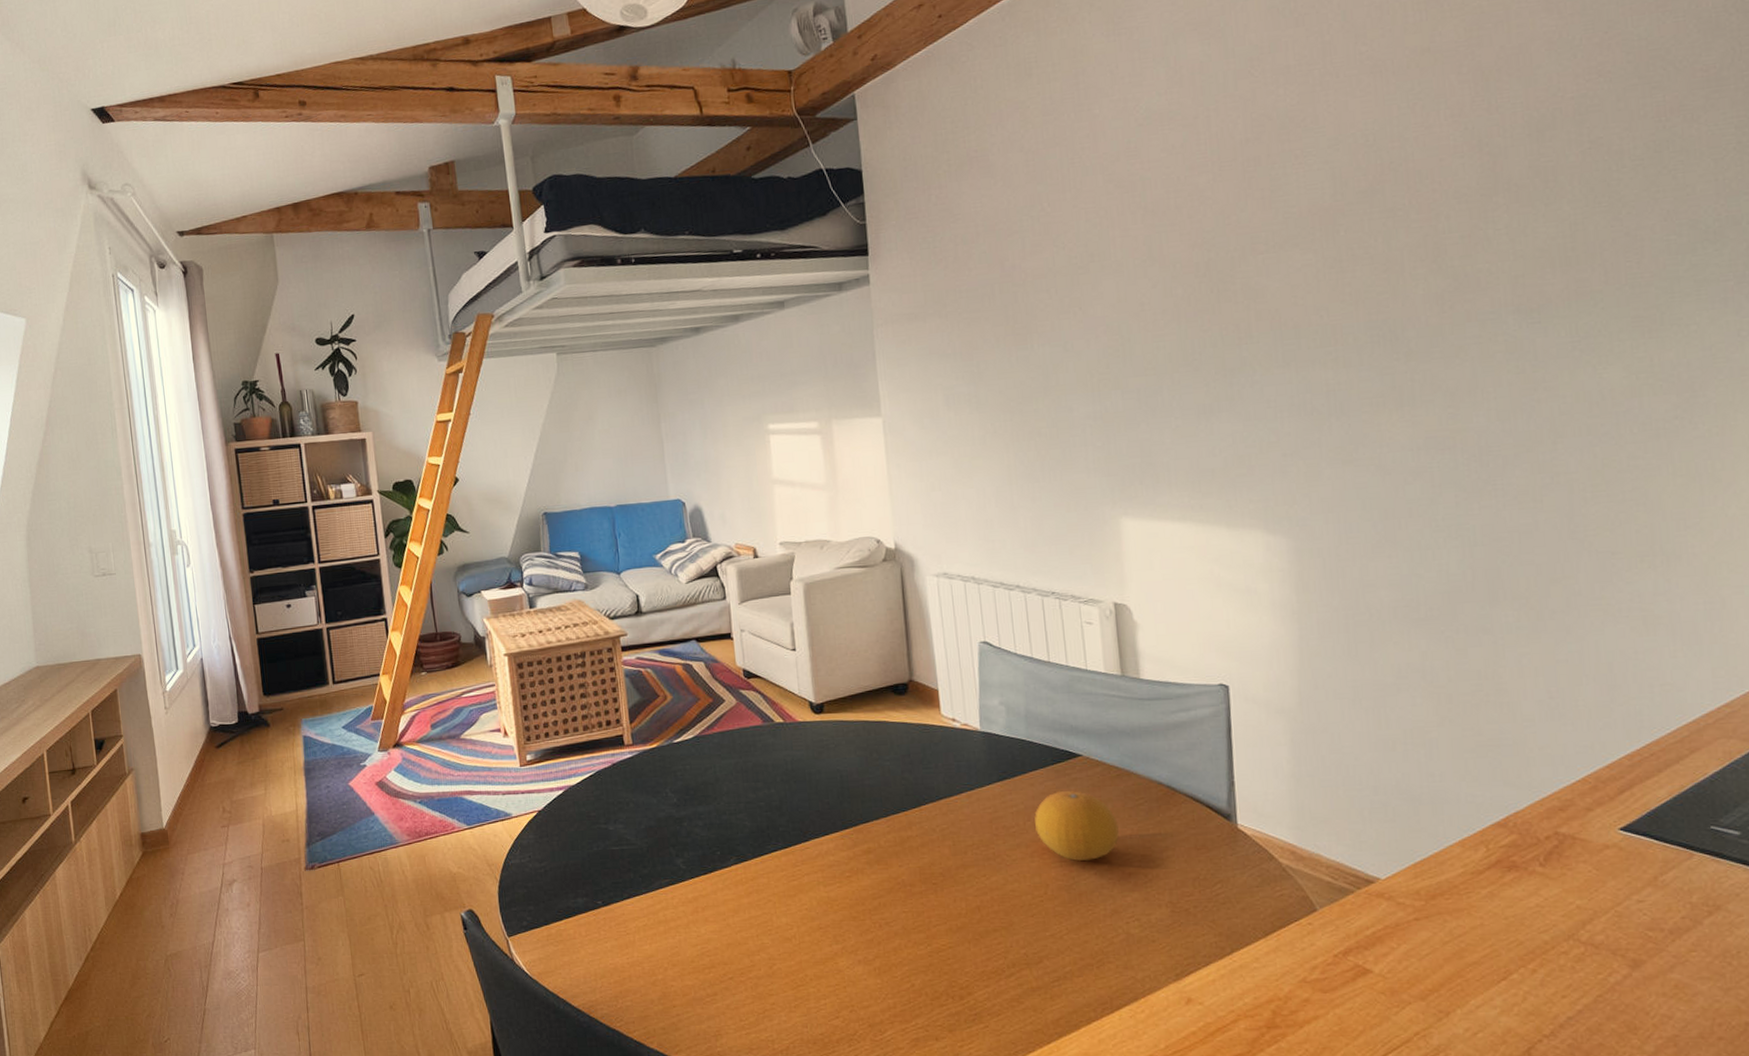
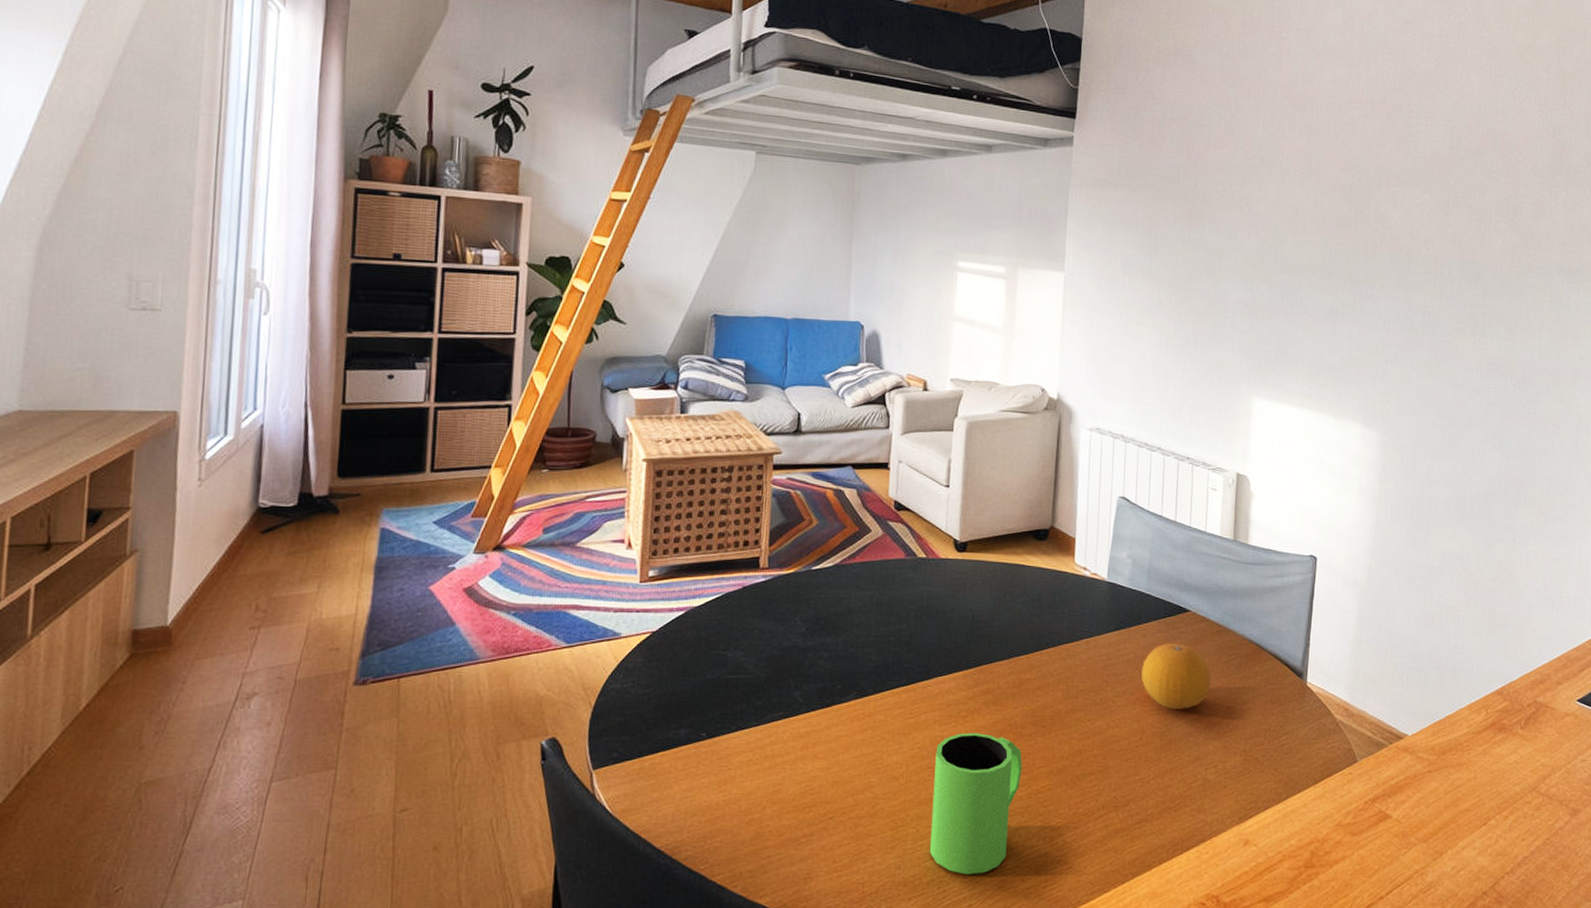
mug: none [824,893,919,1033] -> present [929,733,1022,874]

